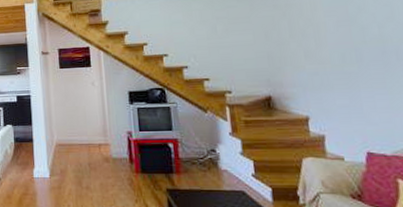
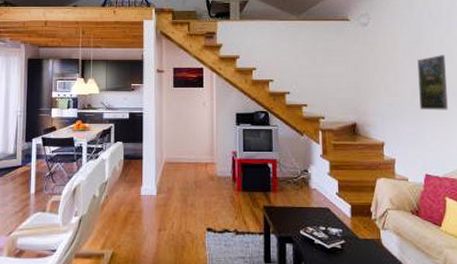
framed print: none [345,12,392,78] -> present [417,55,448,110]

